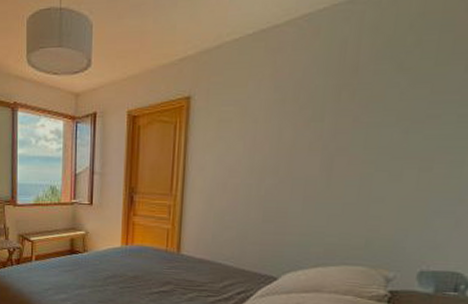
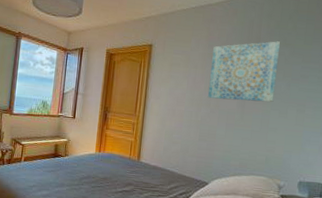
wall art: none [274,67,392,163] -> present [207,41,280,102]

